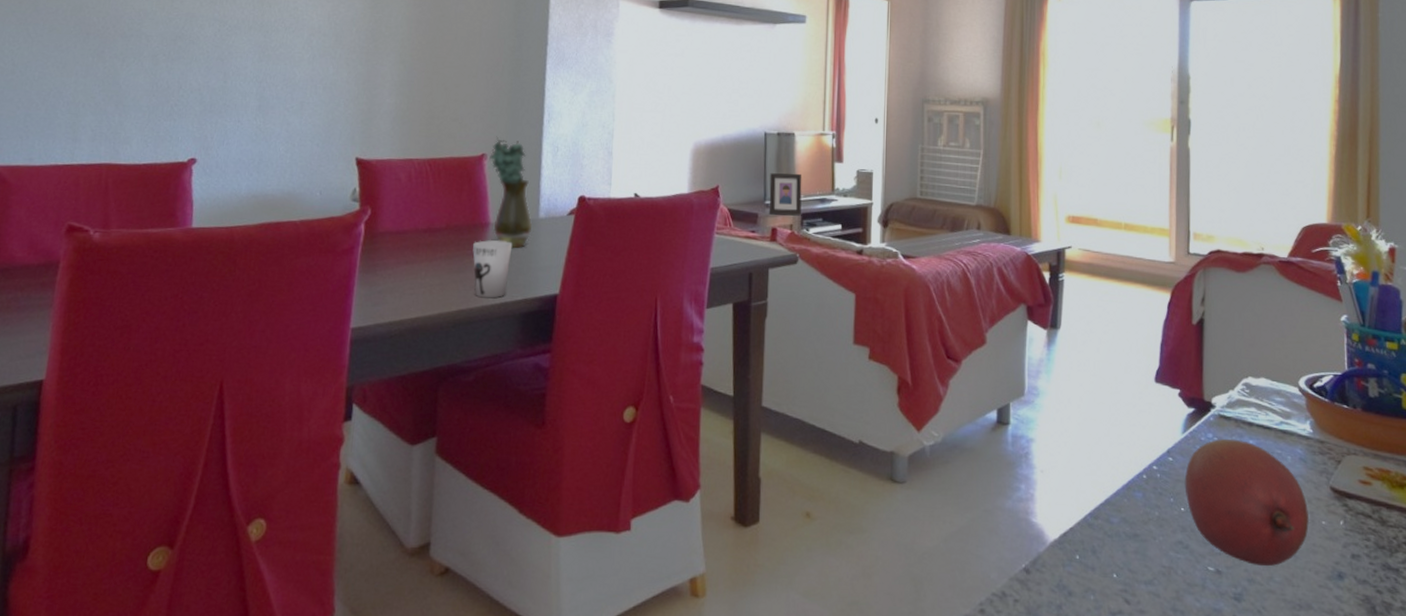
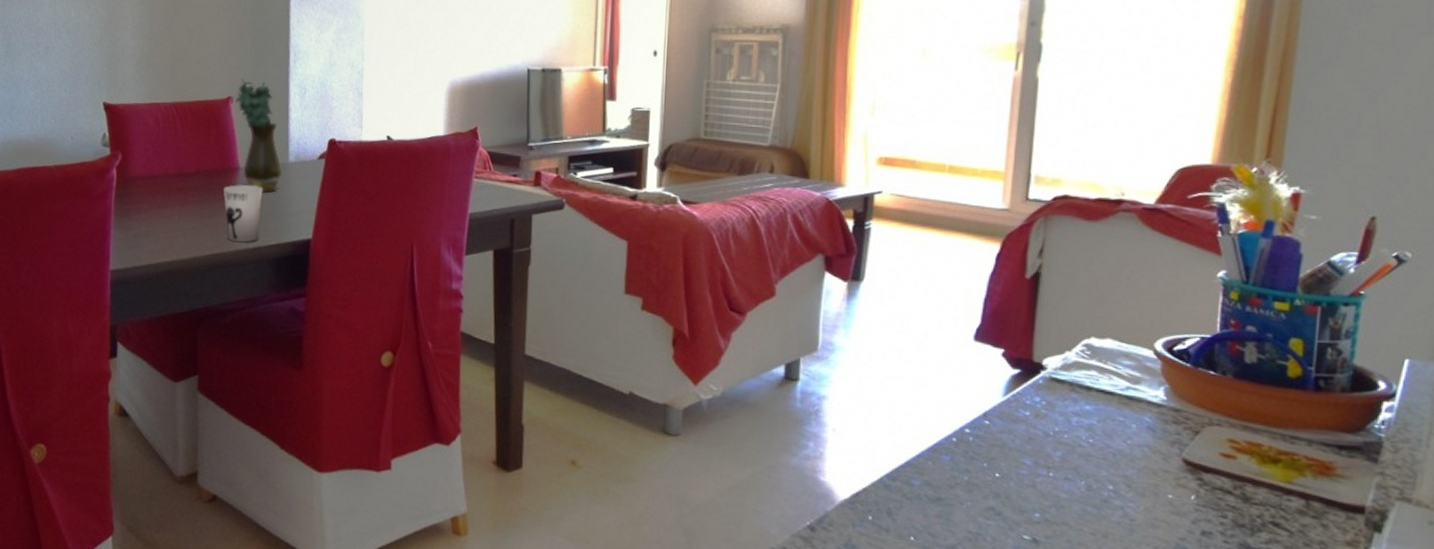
picture frame: present [769,173,802,215] -> none [532,112,570,158]
fruit: present [1184,438,1310,567] -> none [1001,403,1153,539]

